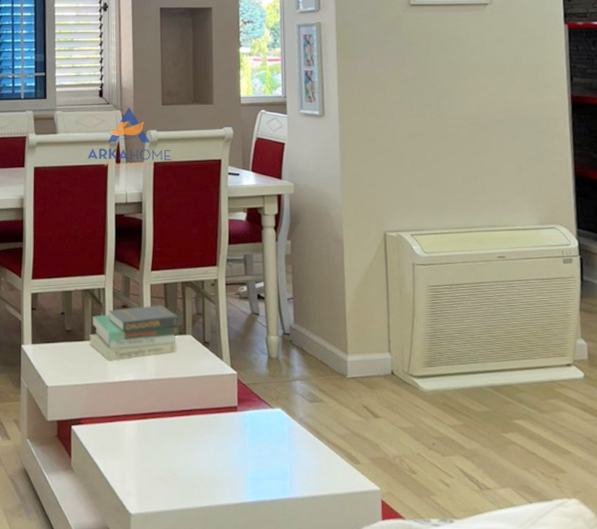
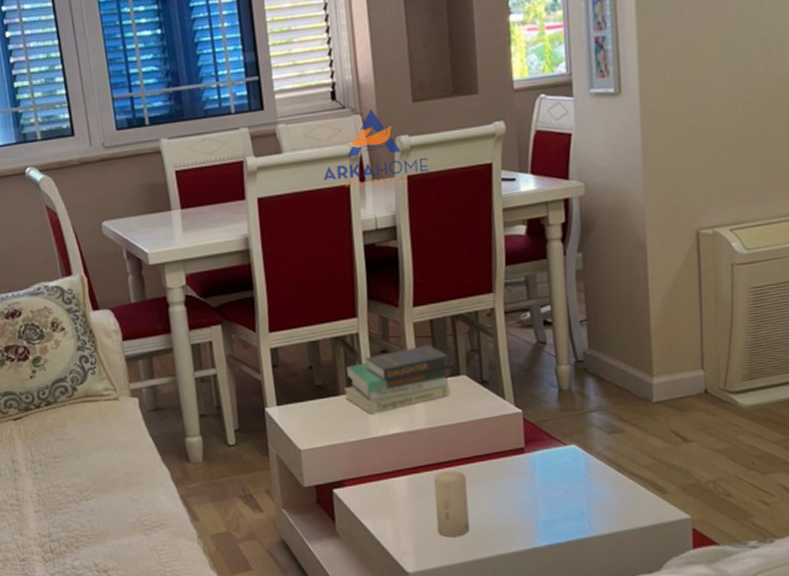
candle: none [159,420,187,484] -> present [434,470,470,538]

